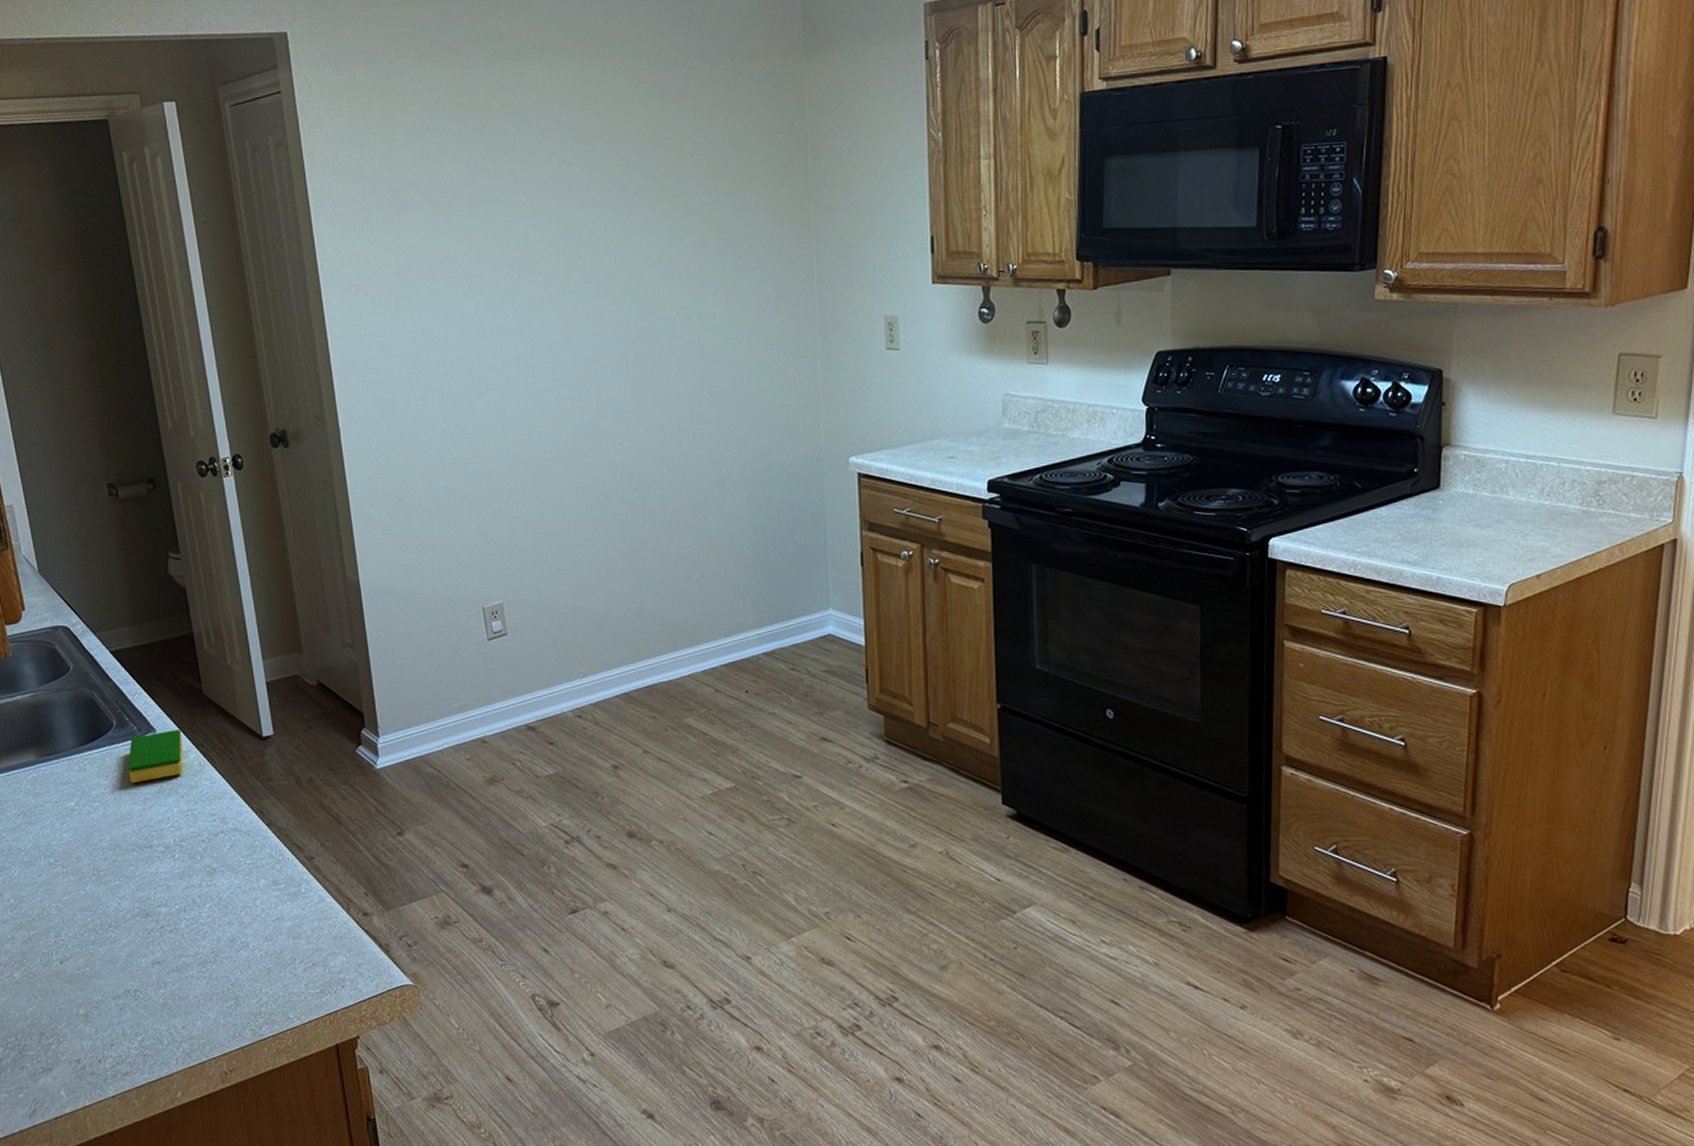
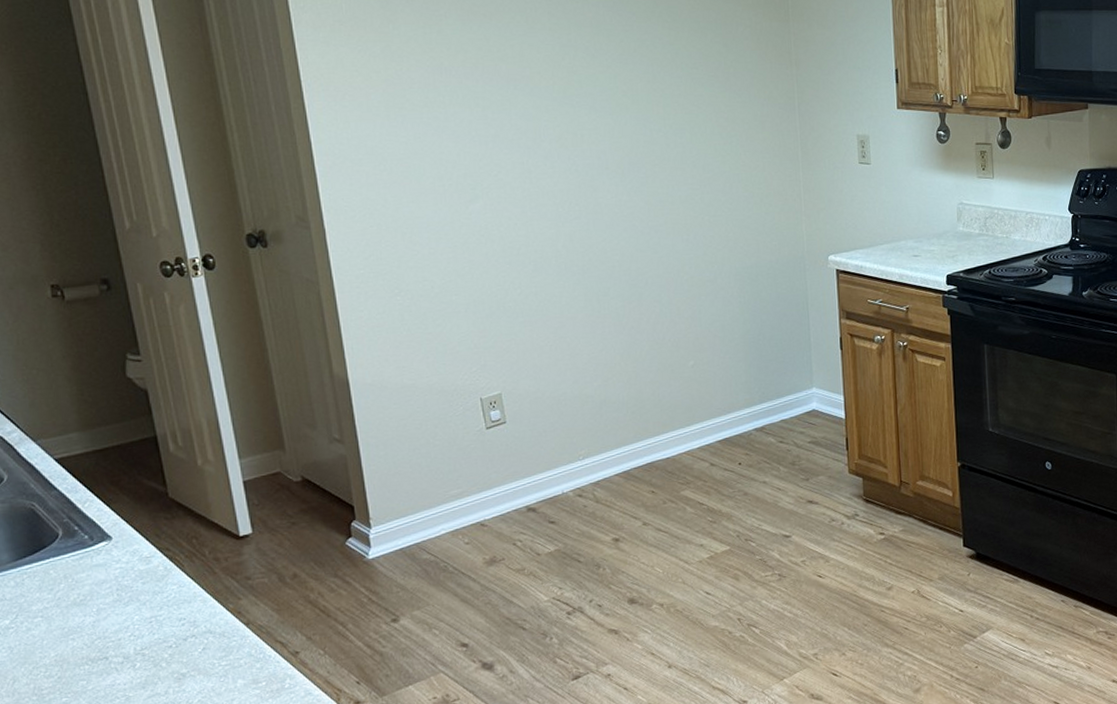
dish sponge: present [128,730,183,783] -> none [77,535,146,594]

